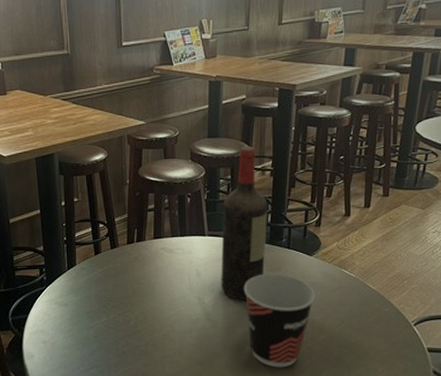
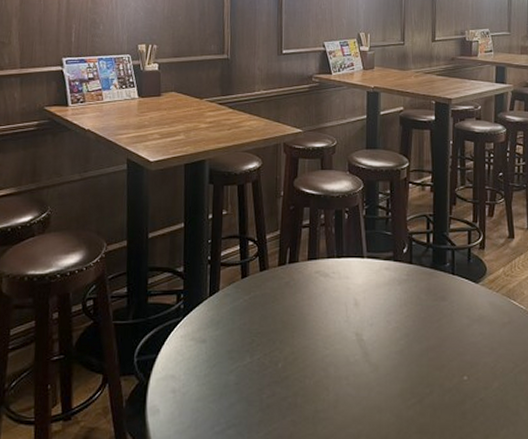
wine bottle: present [221,146,268,300] -> none [381,159,430,336]
cup: present [244,274,316,367] -> none [407,304,485,426]

